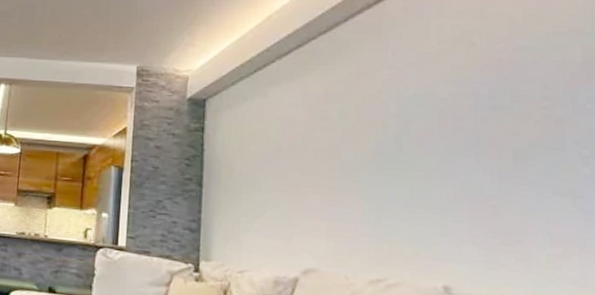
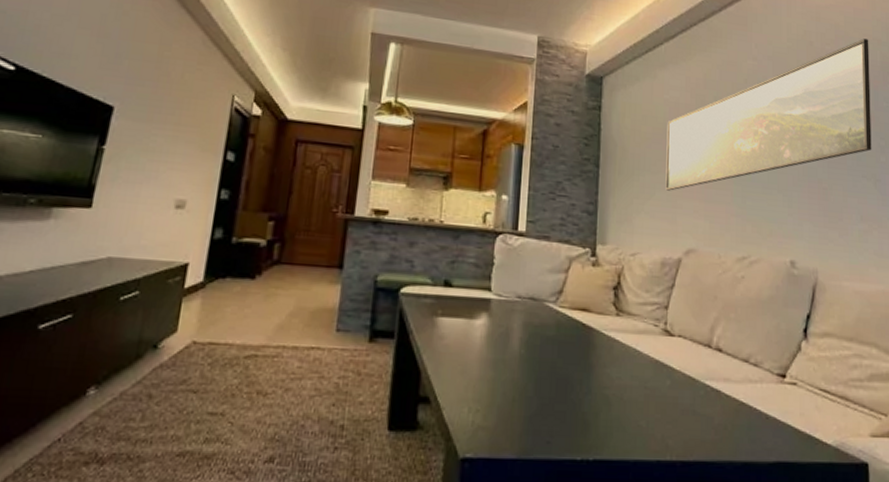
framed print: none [278,31,568,209] -> present [665,38,872,191]

